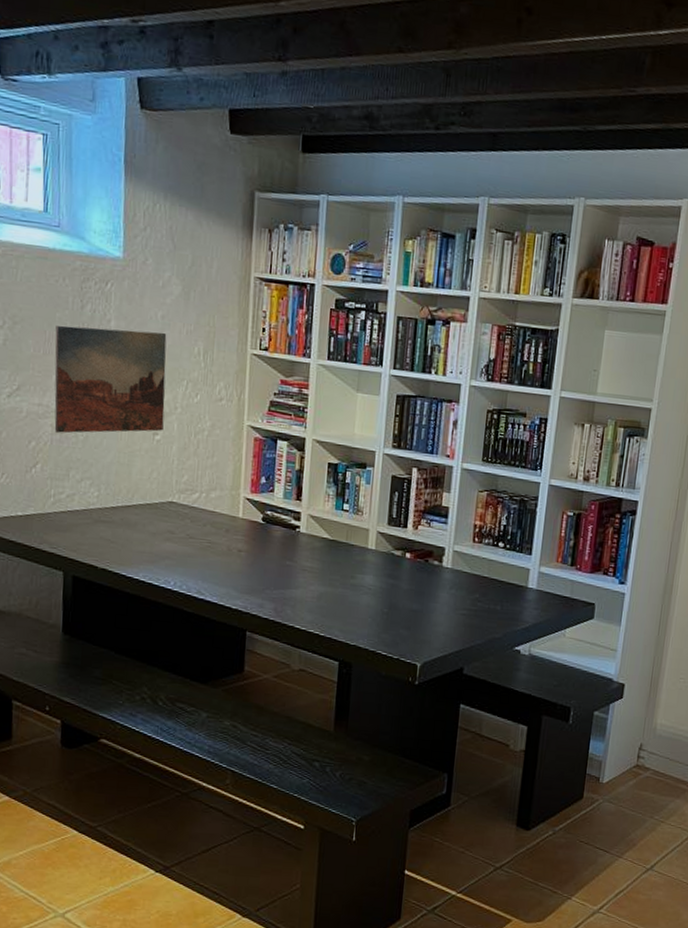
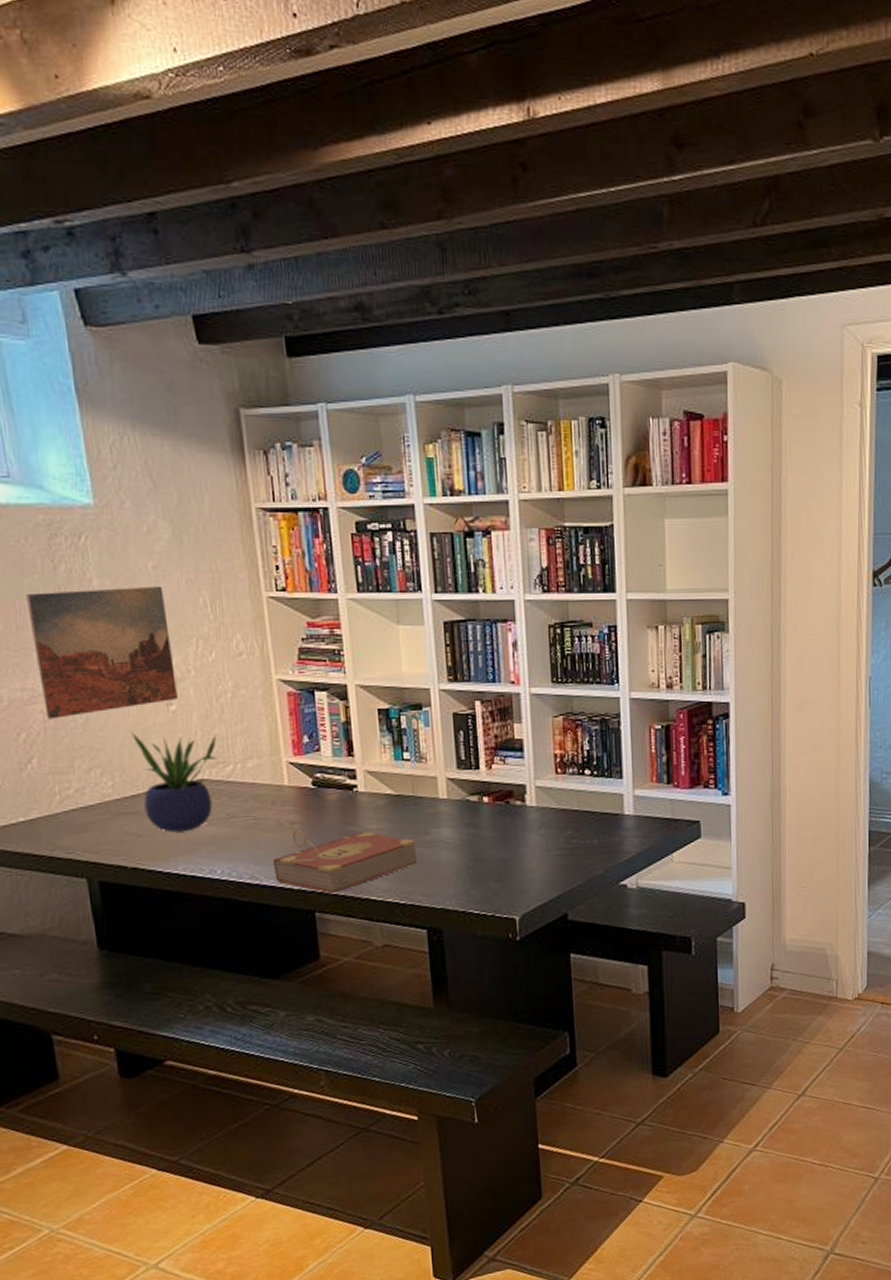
potted plant: none [120,453,189,545] -> present [131,732,218,833]
book: none [218,556,342,618] -> present [273,829,418,894]

